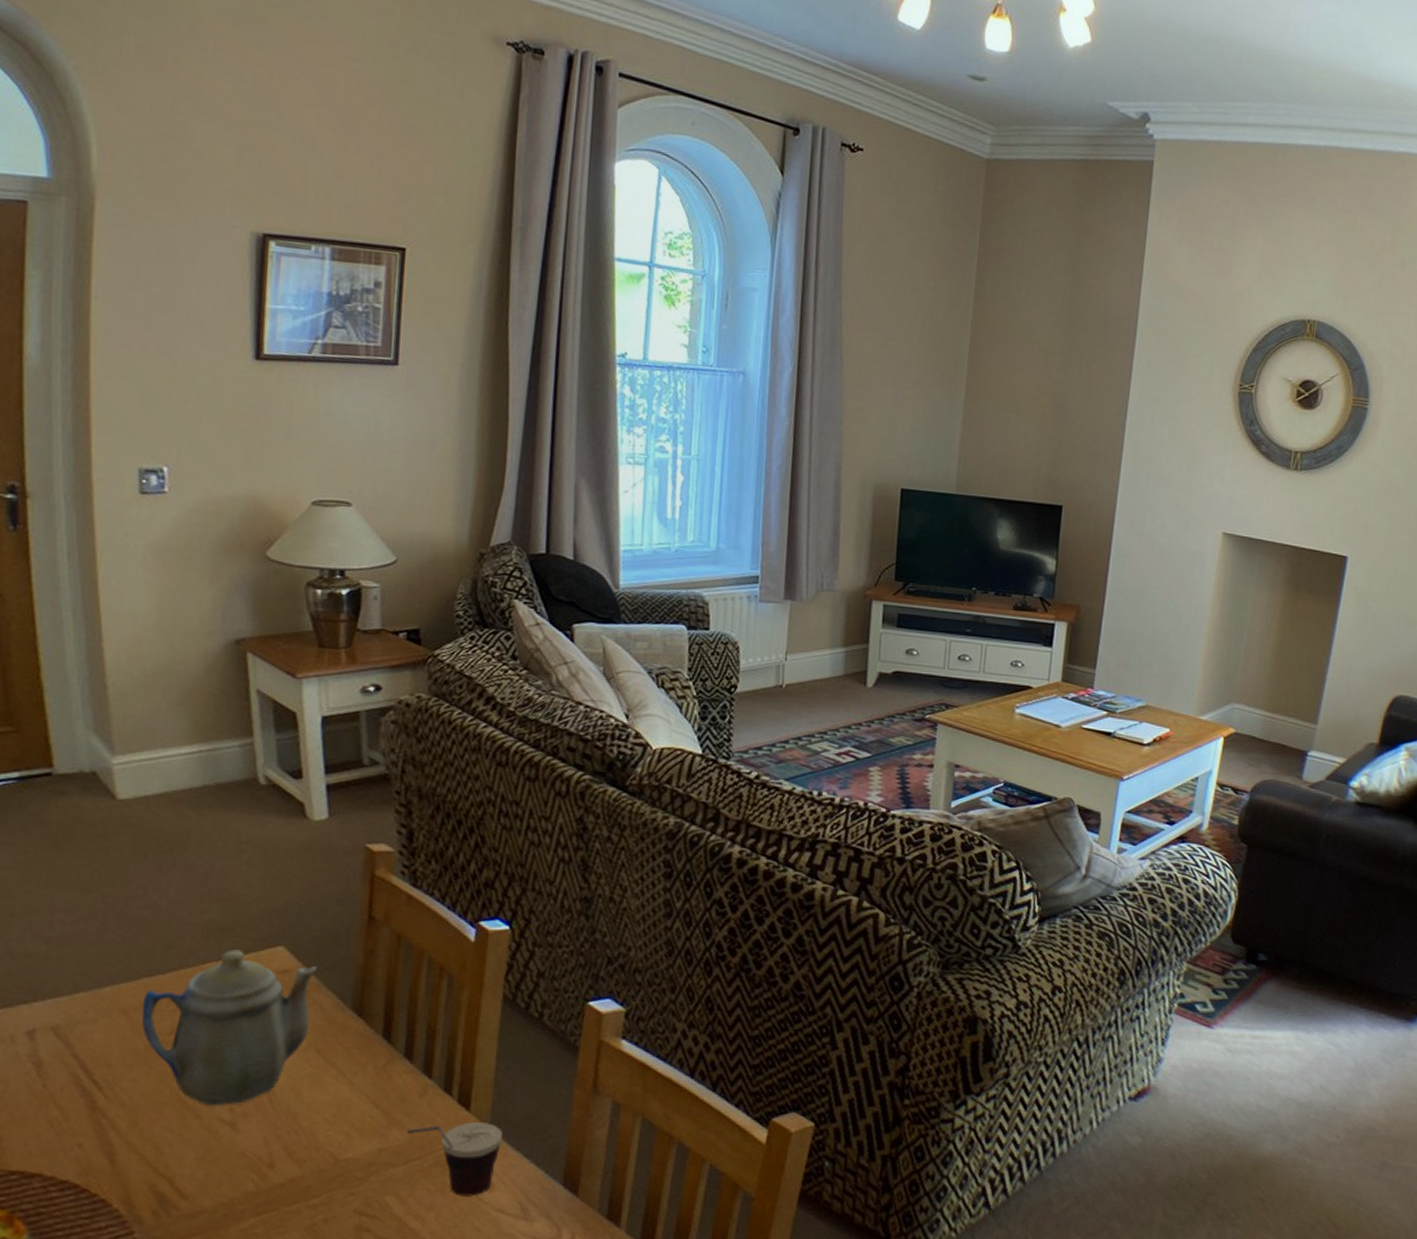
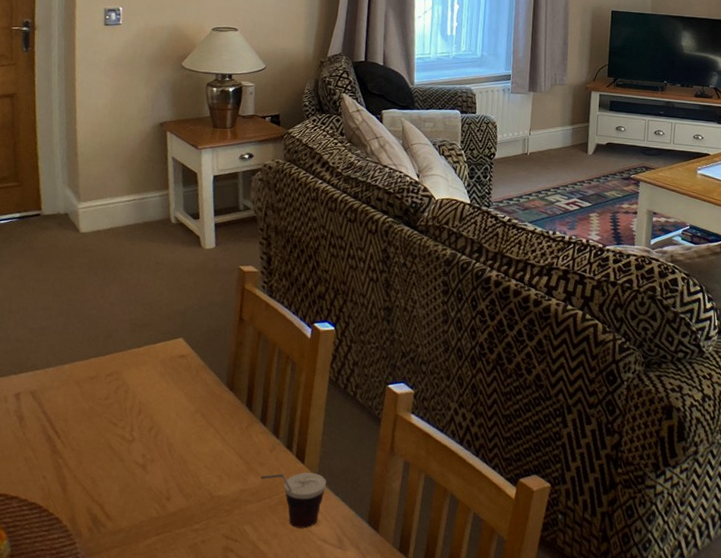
teapot: present [141,949,318,1106] -> none [88,339,205,453]

